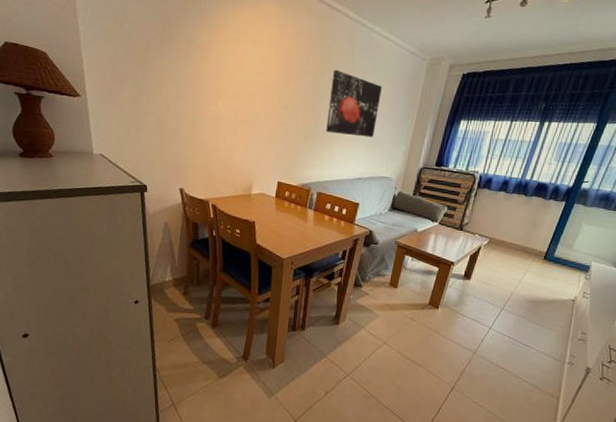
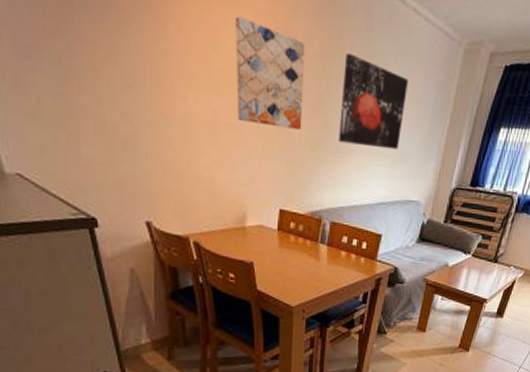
wall art: none [251,49,304,124] -> present [235,16,305,130]

